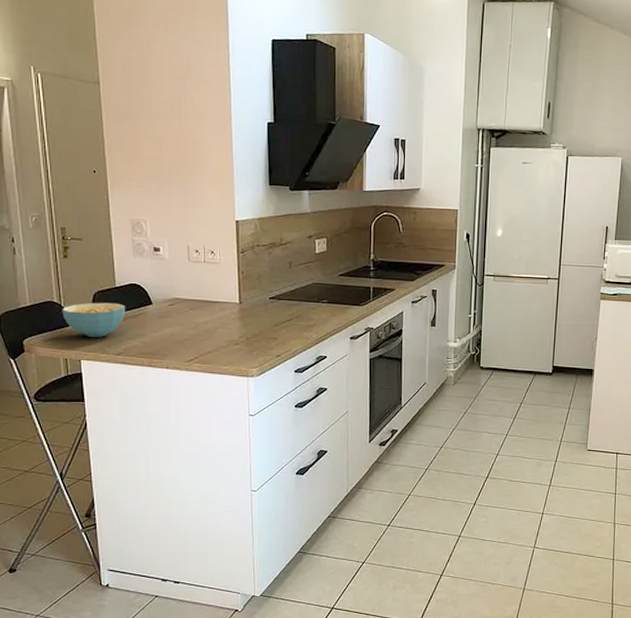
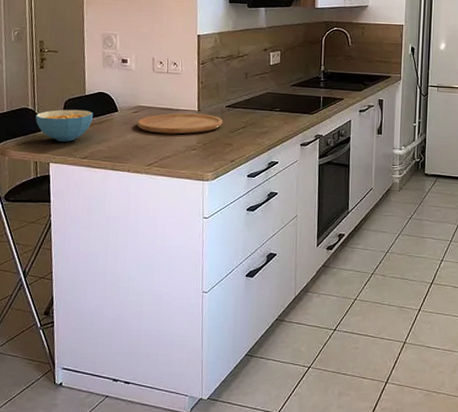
cutting board: none [174,305,267,328] -> present [137,113,223,135]

